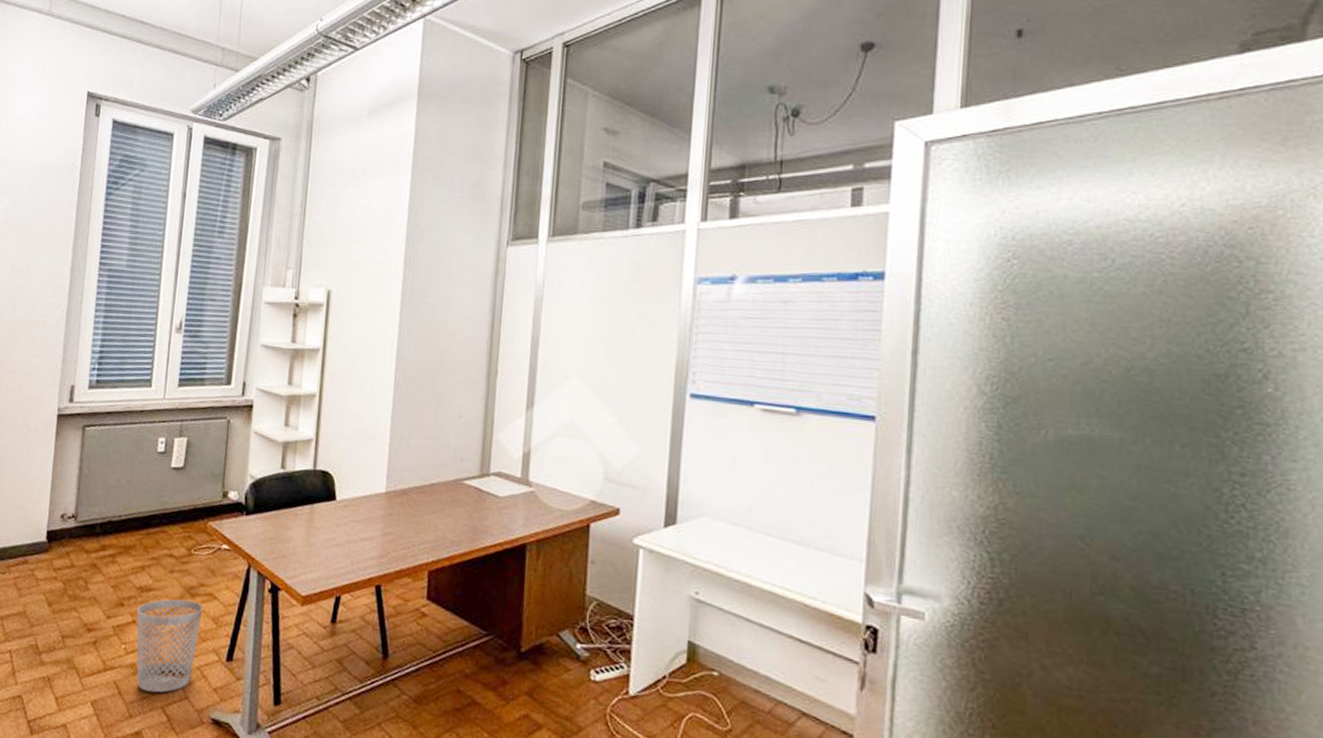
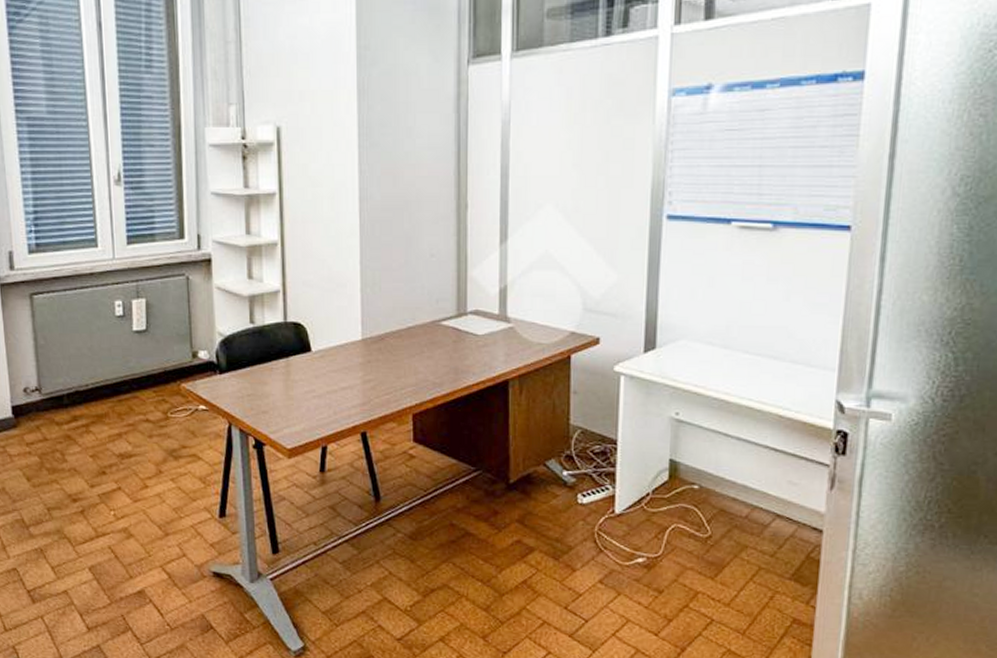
wastebasket: present [136,599,203,693] -> none [121,462,189,553]

